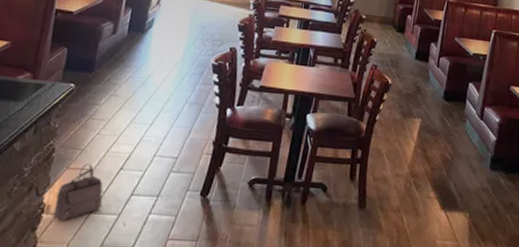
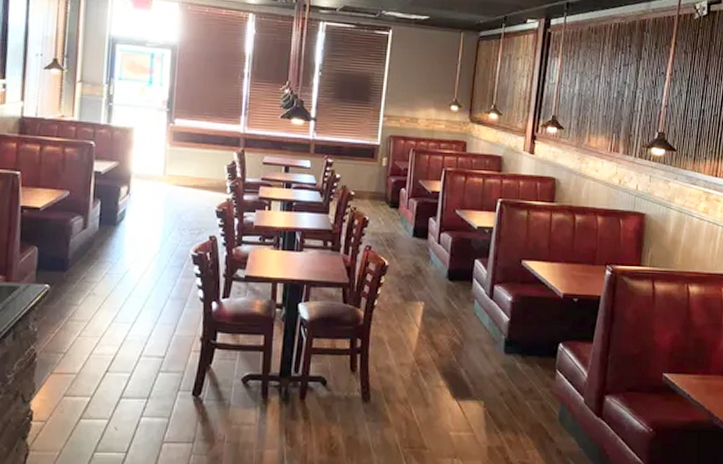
handbag: present [52,163,103,221] -> none [41,367,92,428]

